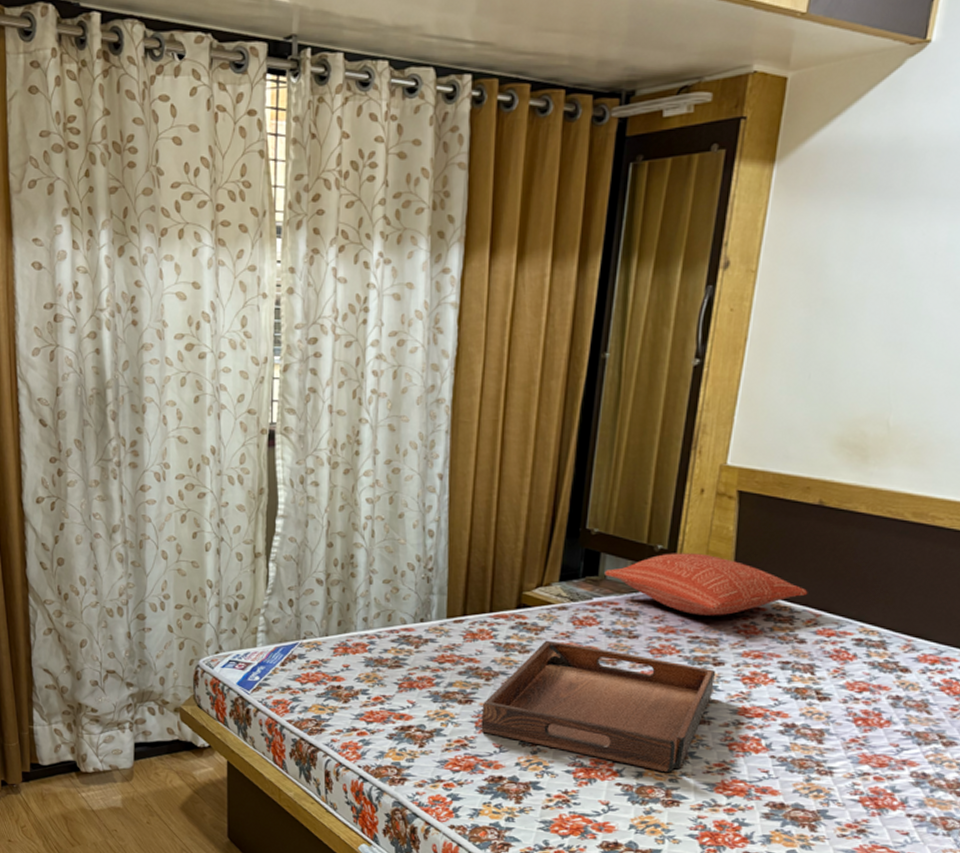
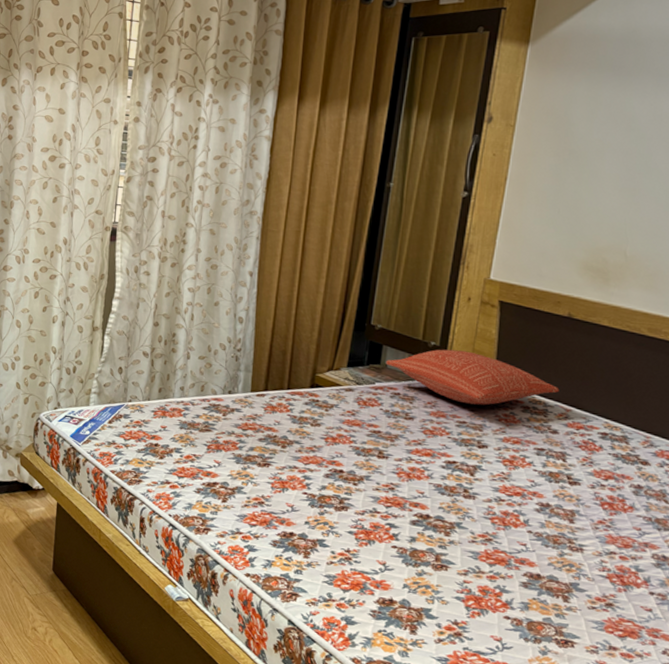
serving tray: present [481,640,716,773] -> none [276,416,481,540]

